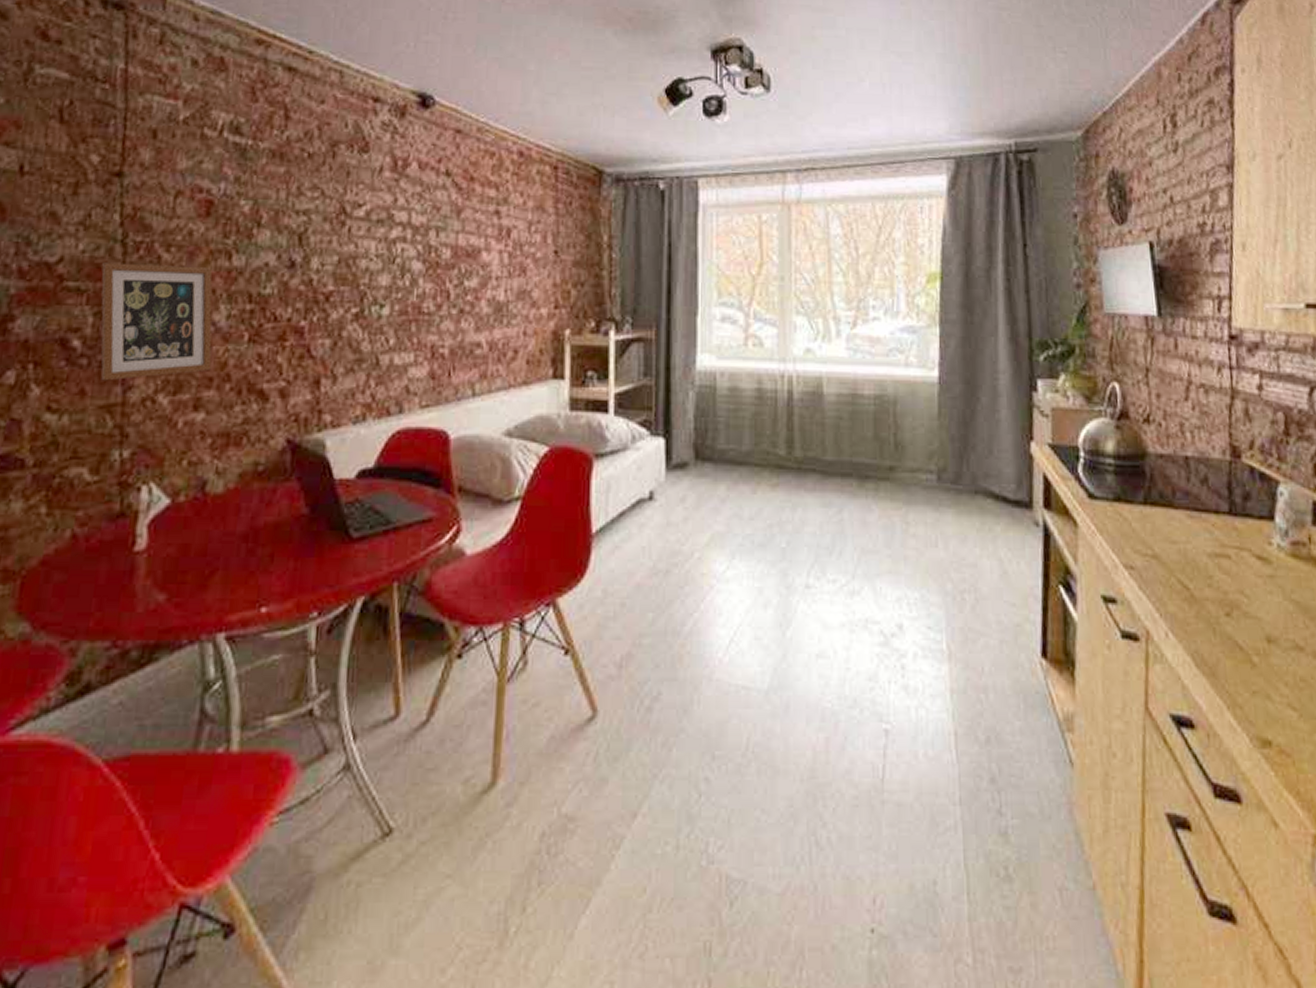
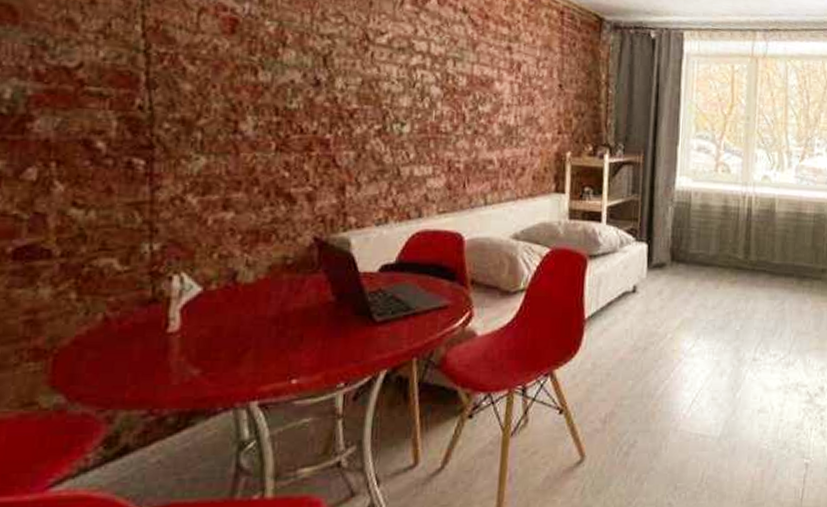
picture frame: present [101,262,213,381] -> none [124,70,240,181]

